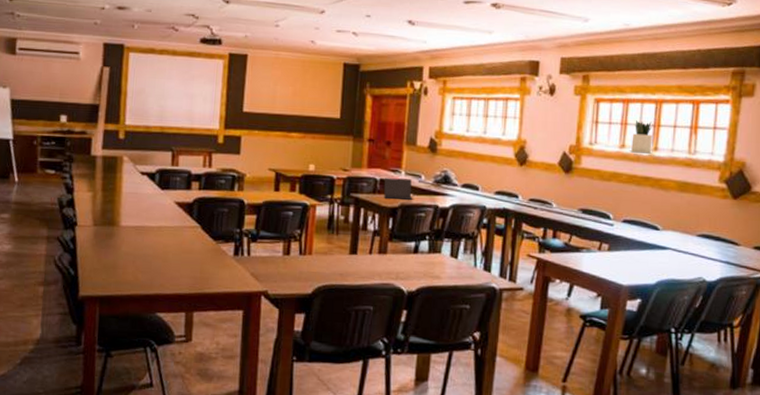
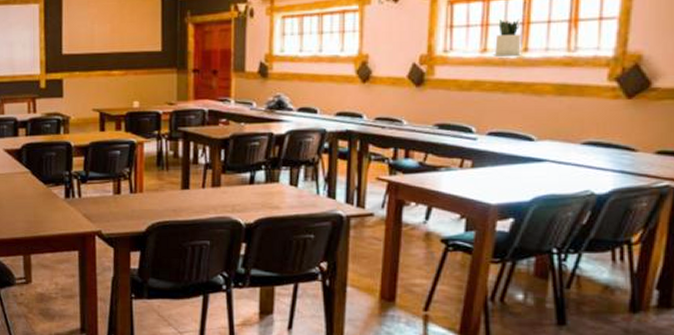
laptop: present [384,178,413,201] -> none [212,107,245,131]

